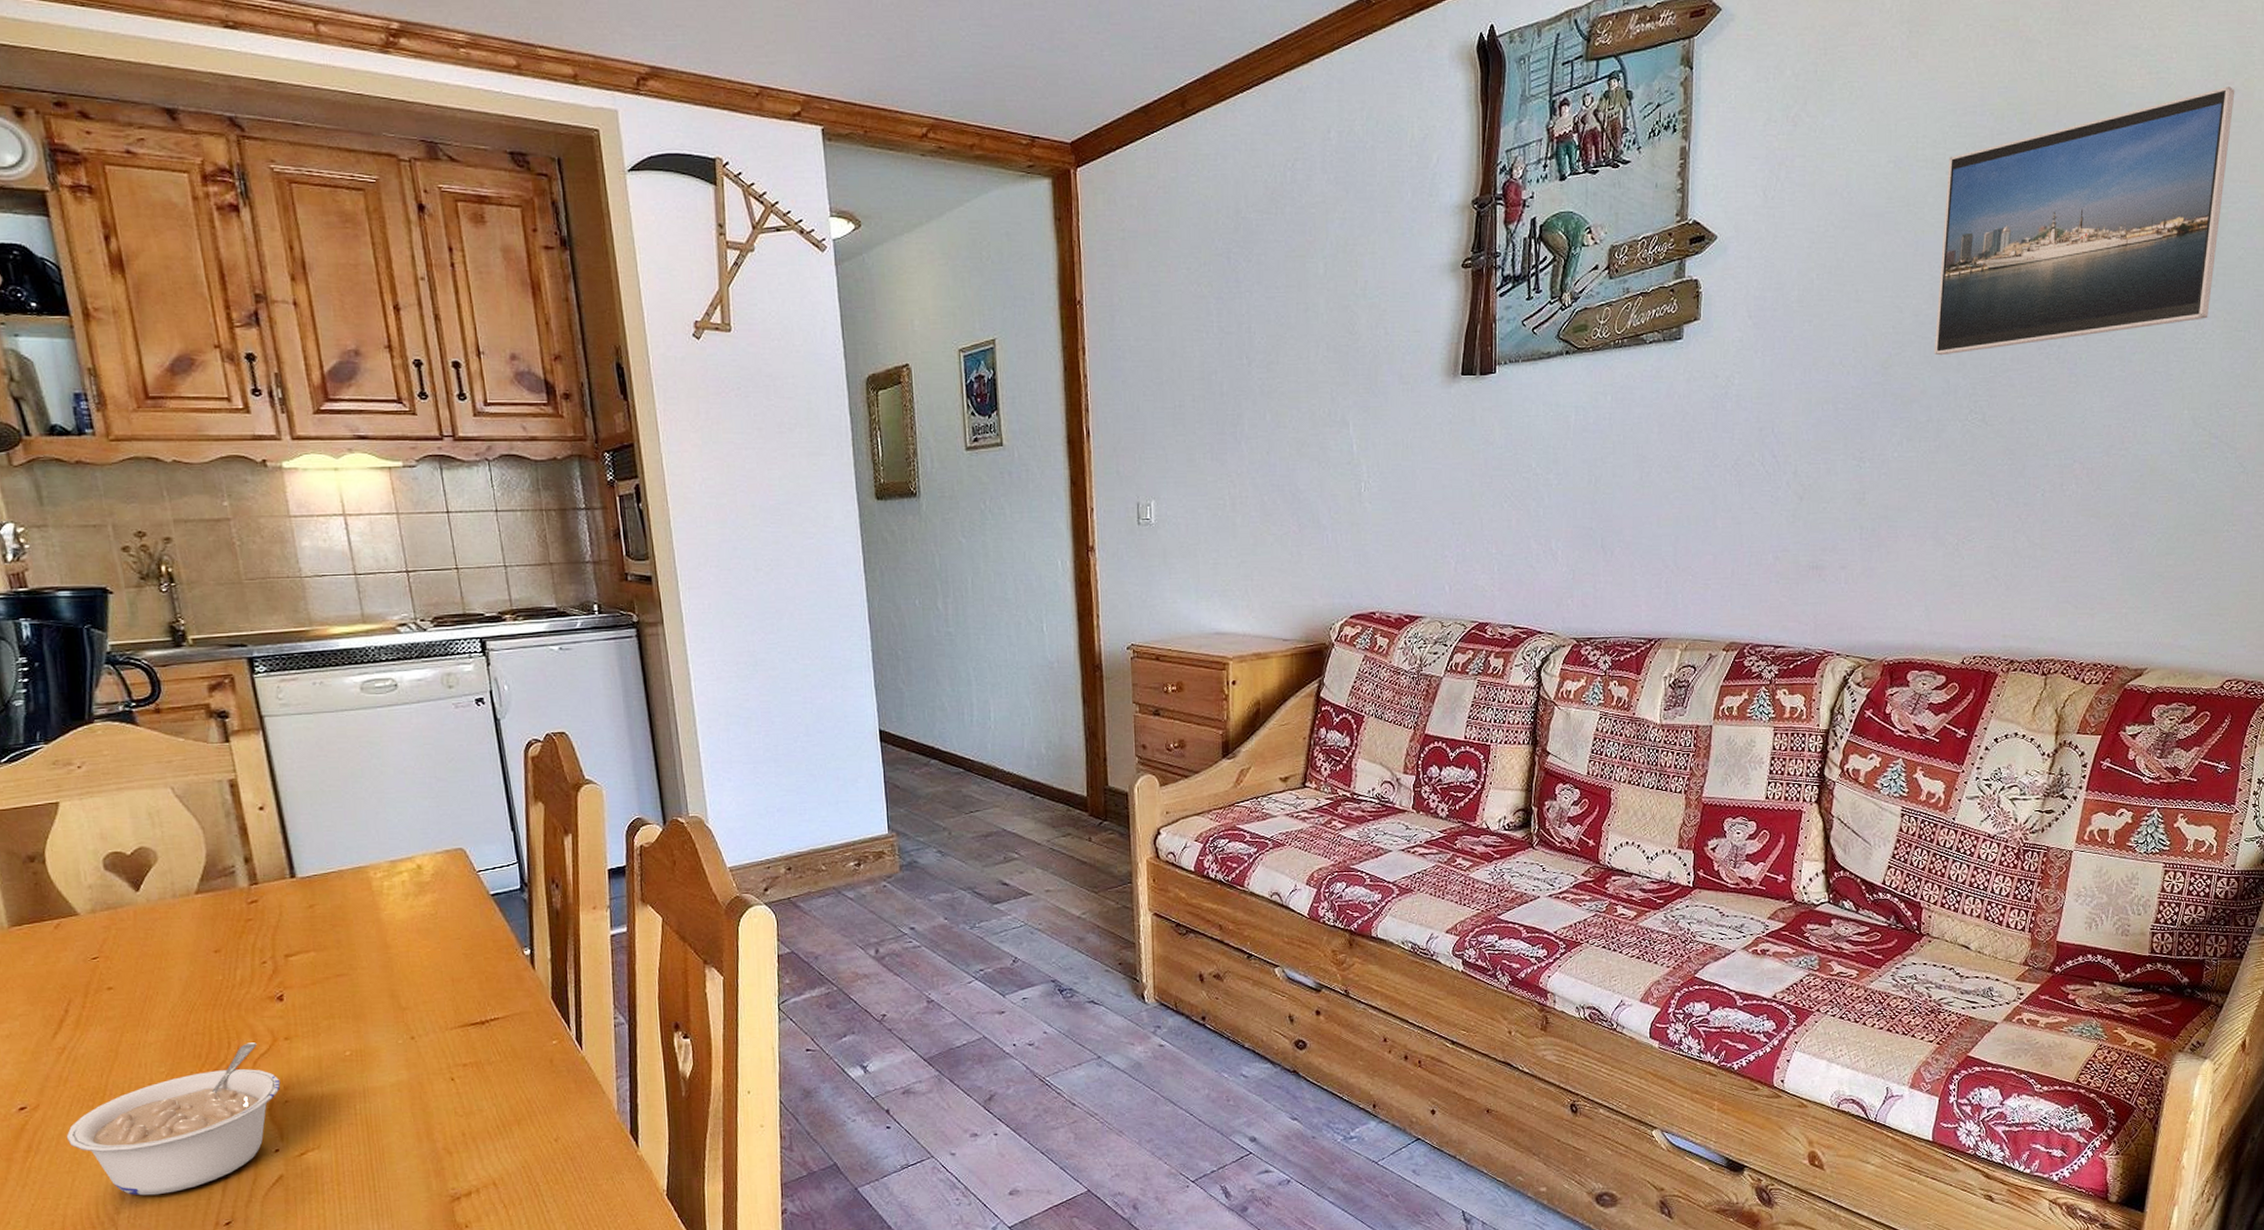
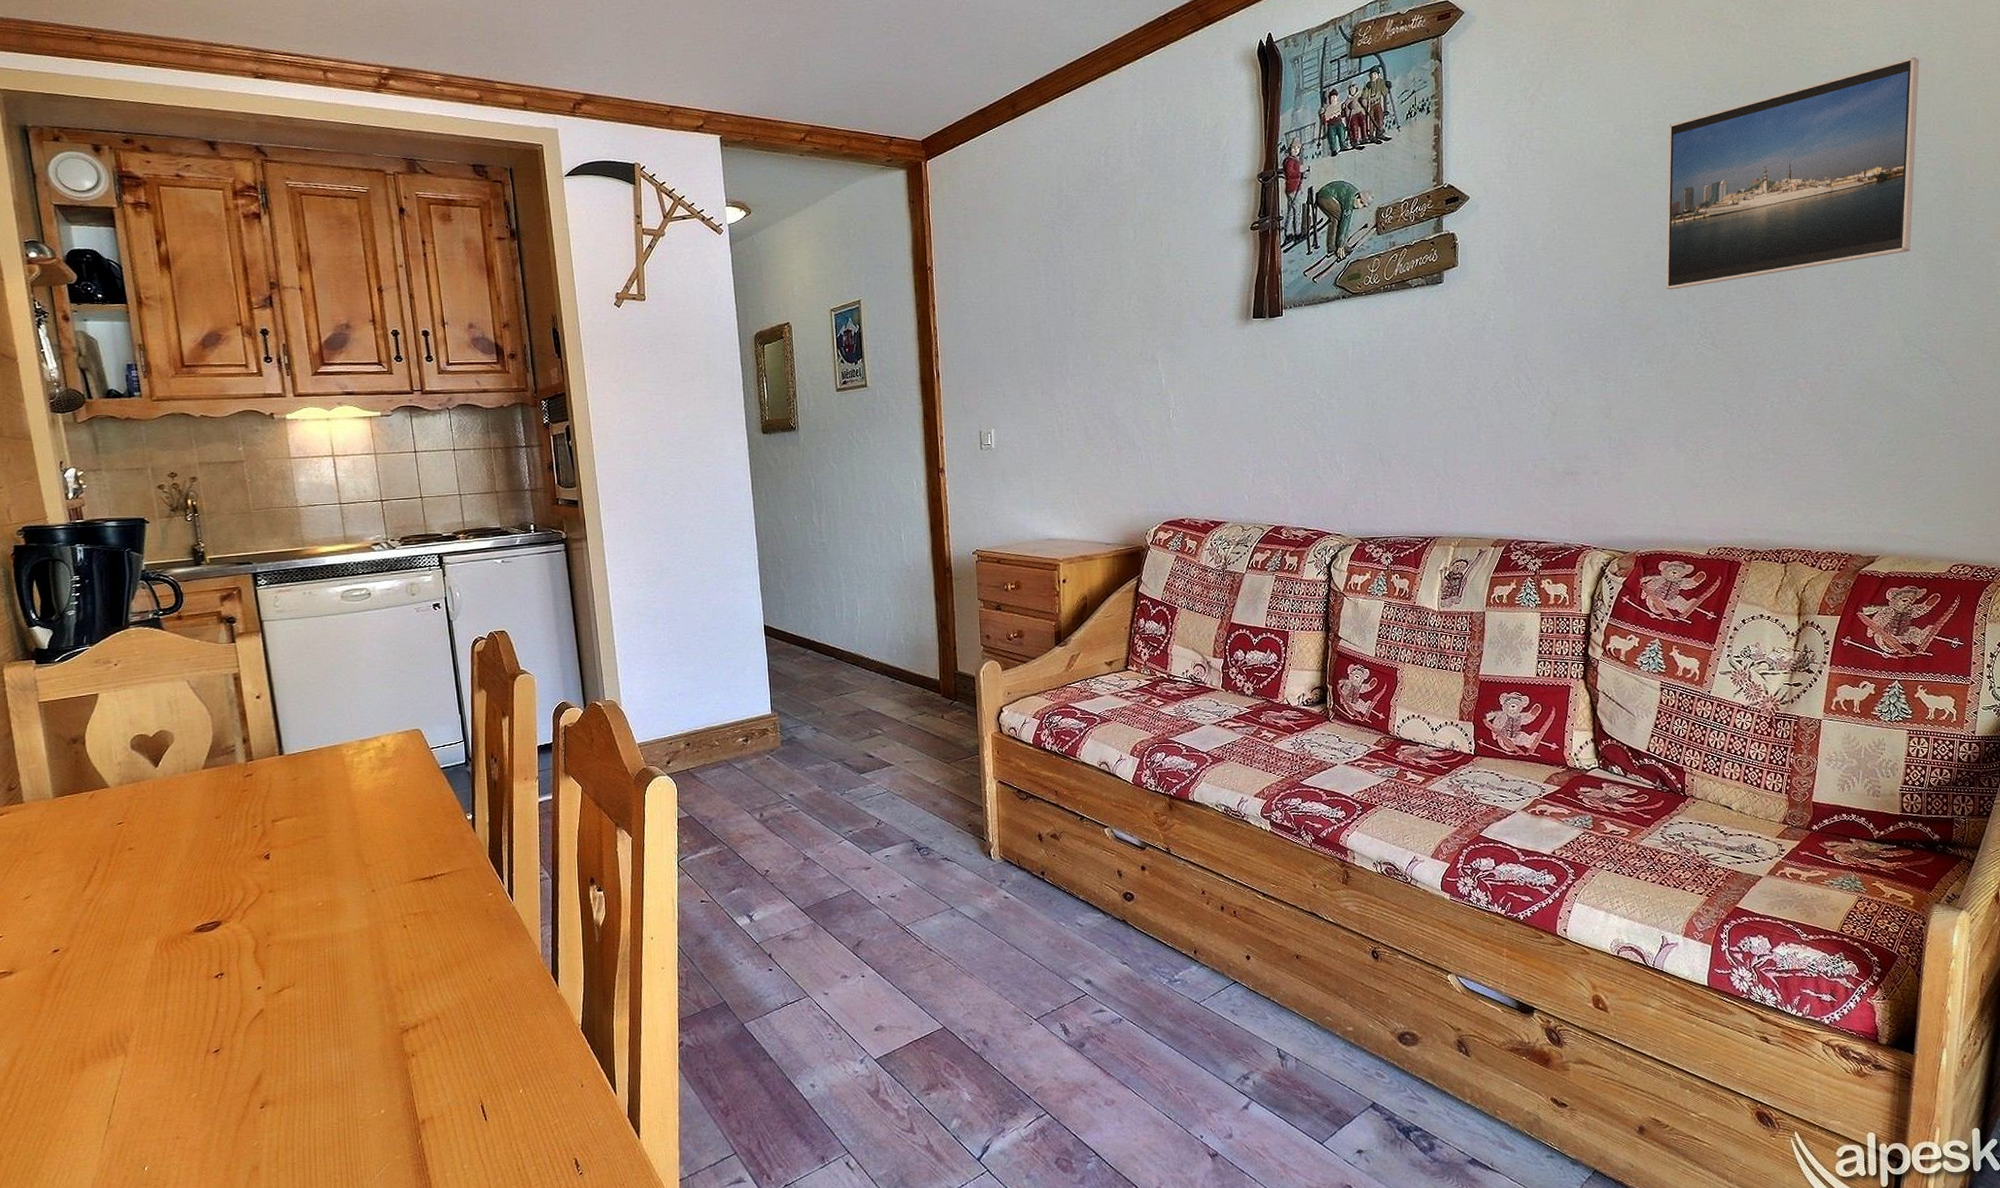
legume: present [66,1042,281,1196] -> none [89,895,265,1027]

